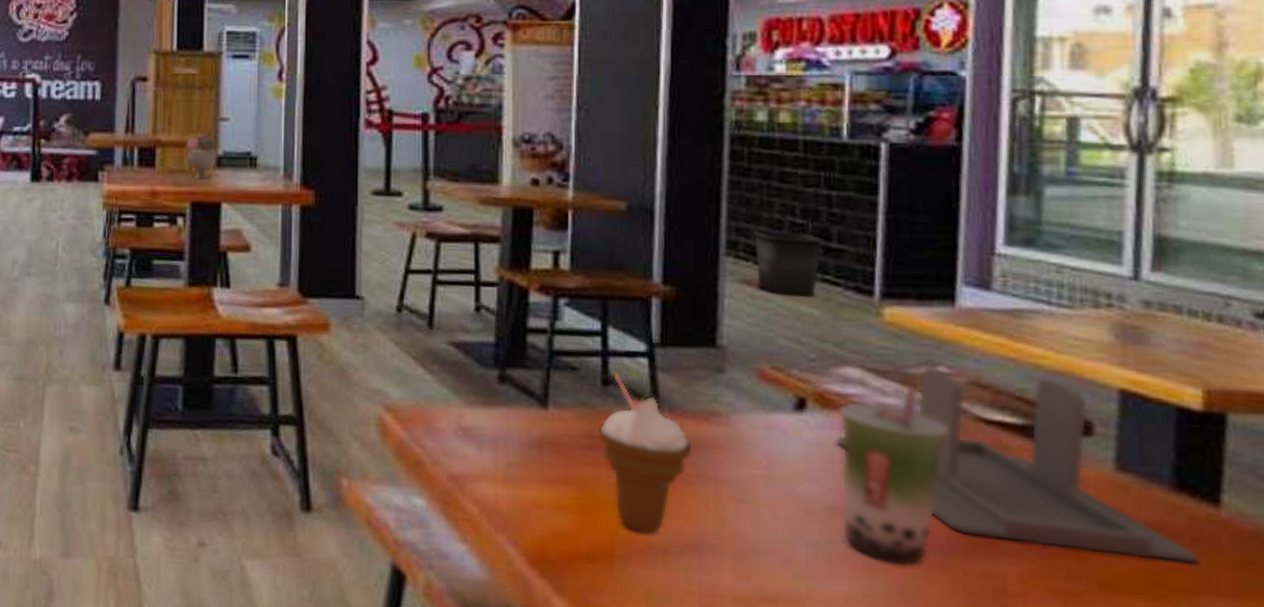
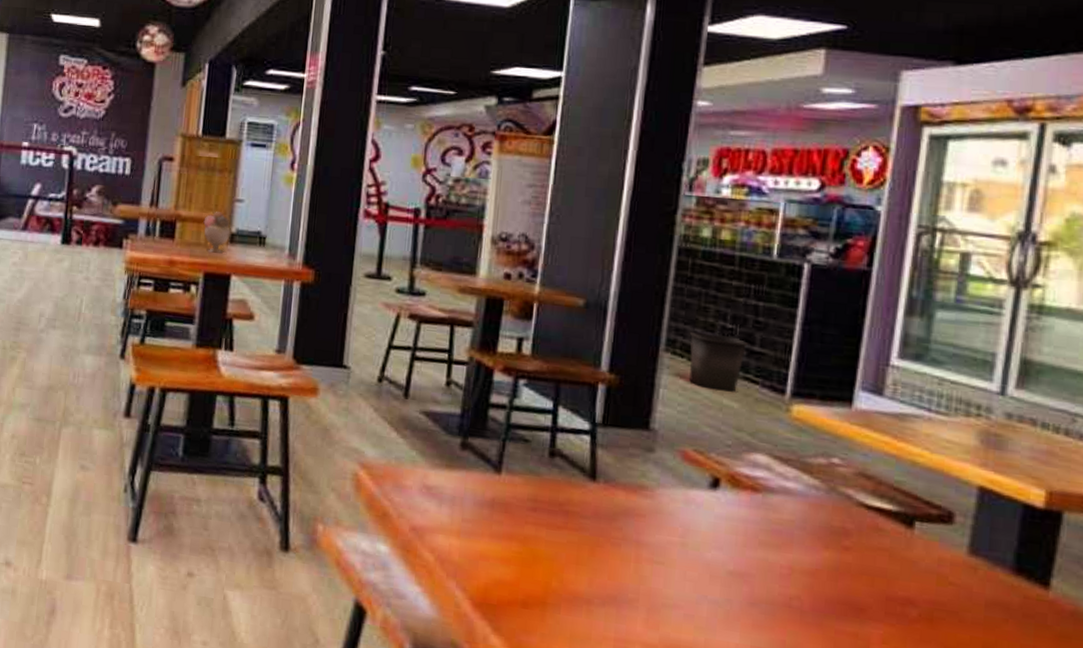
icecream: present [598,371,693,534] -> none [541,445,621,587]
napkin holder: present [836,367,1199,564] -> none [741,458,1028,635]
beverage cup: present [837,384,949,566] -> none [739,471,836,625]

